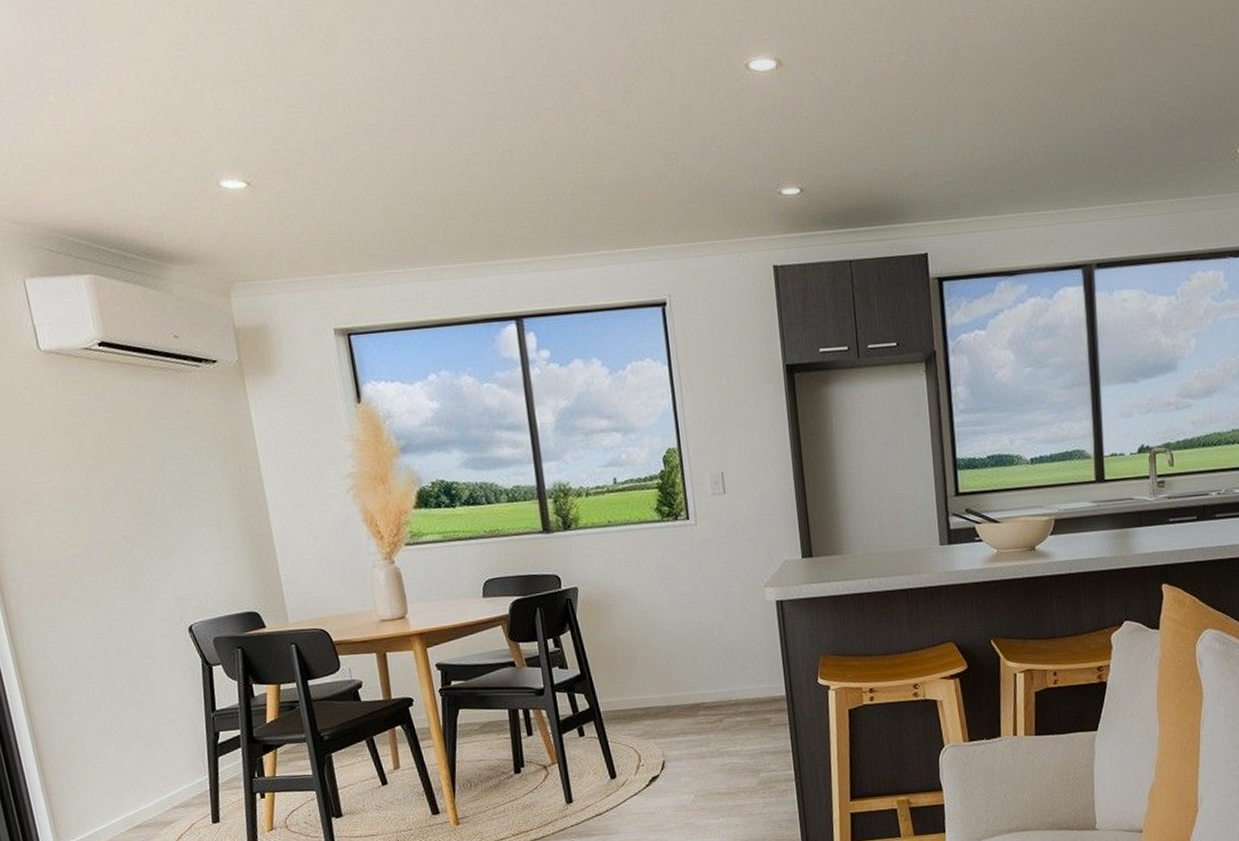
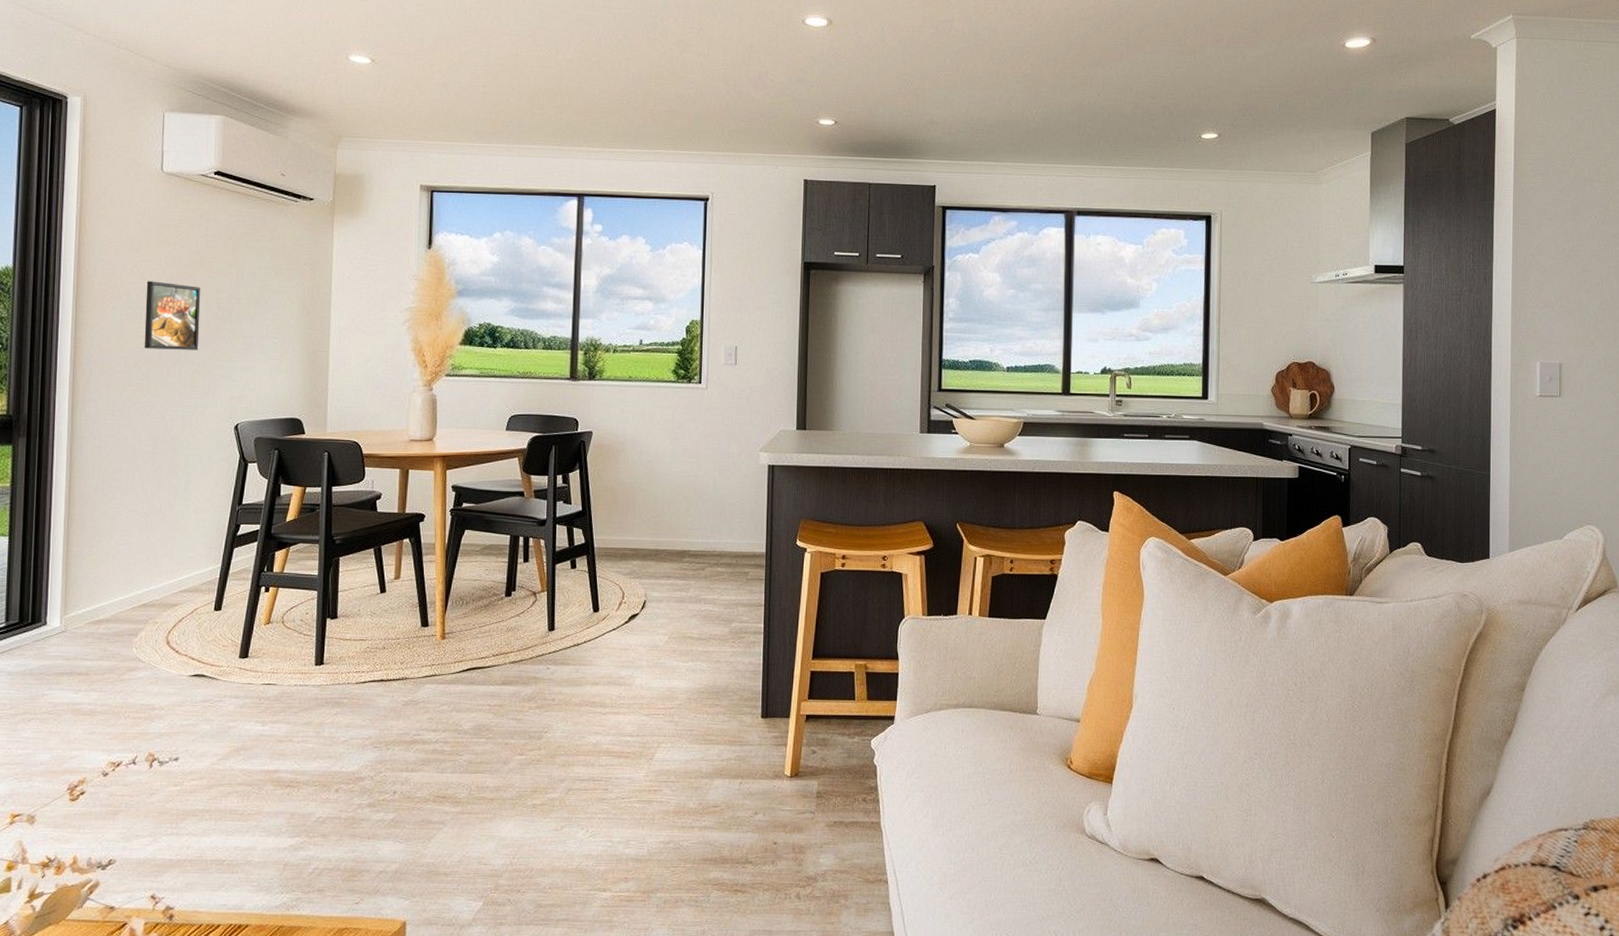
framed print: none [54,478,130,555] -> present [144,281,201,350]

